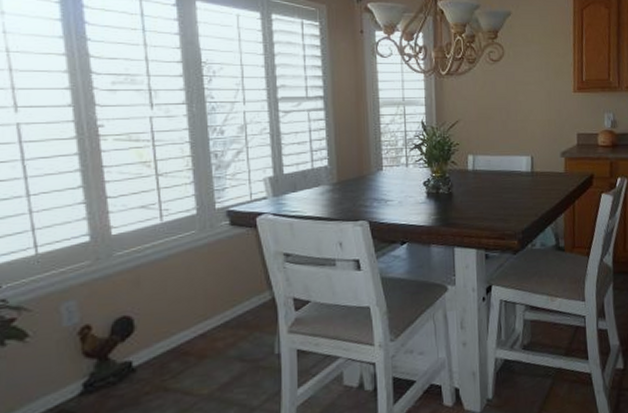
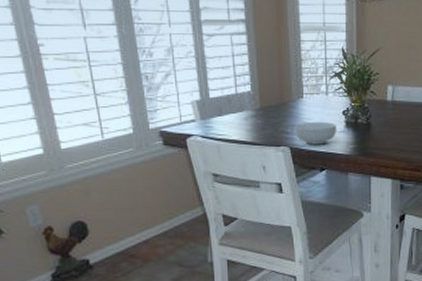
cereal bowl: none [373,193,418,218] -> present [294,121,337,145]

